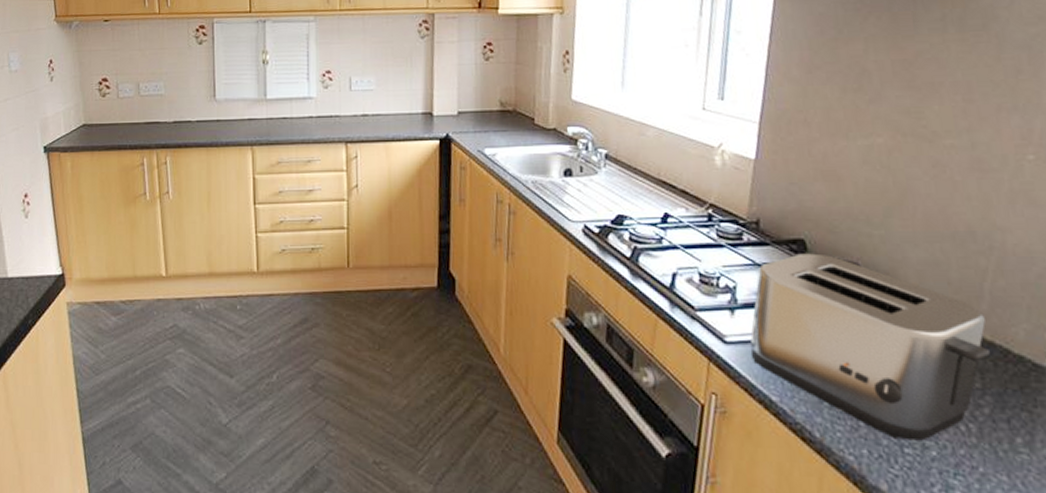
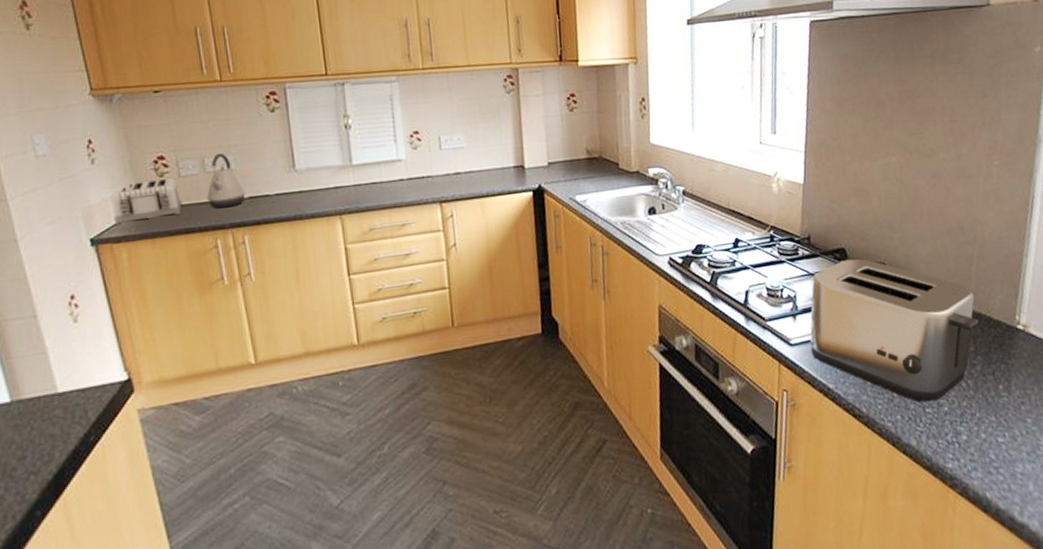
toaster: none [63,98,118,136] -> present [111,177,182,225]
kettle: none [139,80,171,130] -> present [207,153,245,209]

